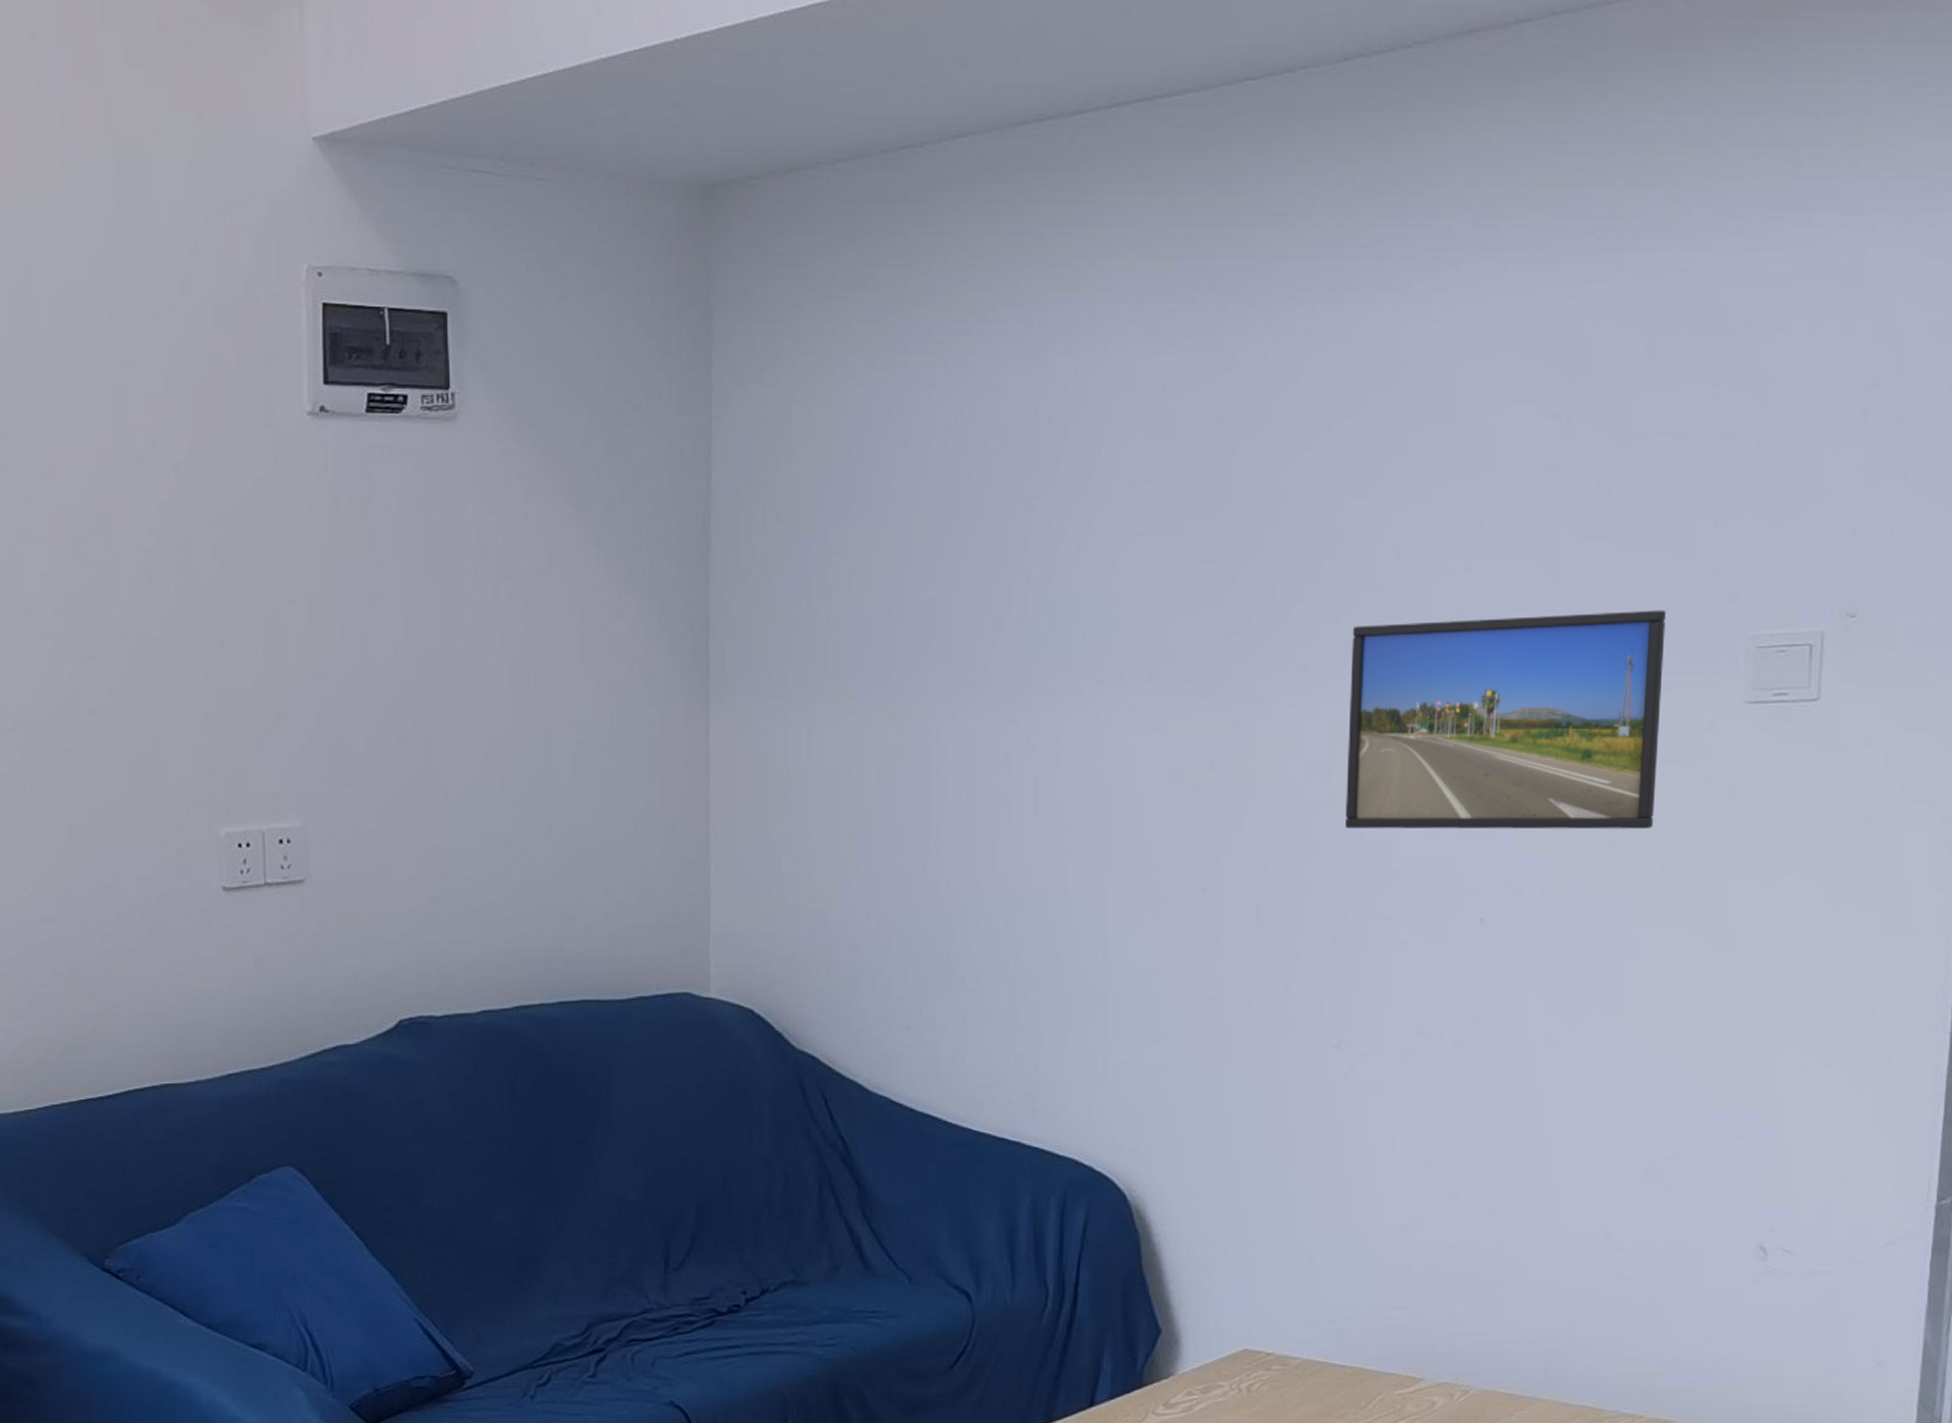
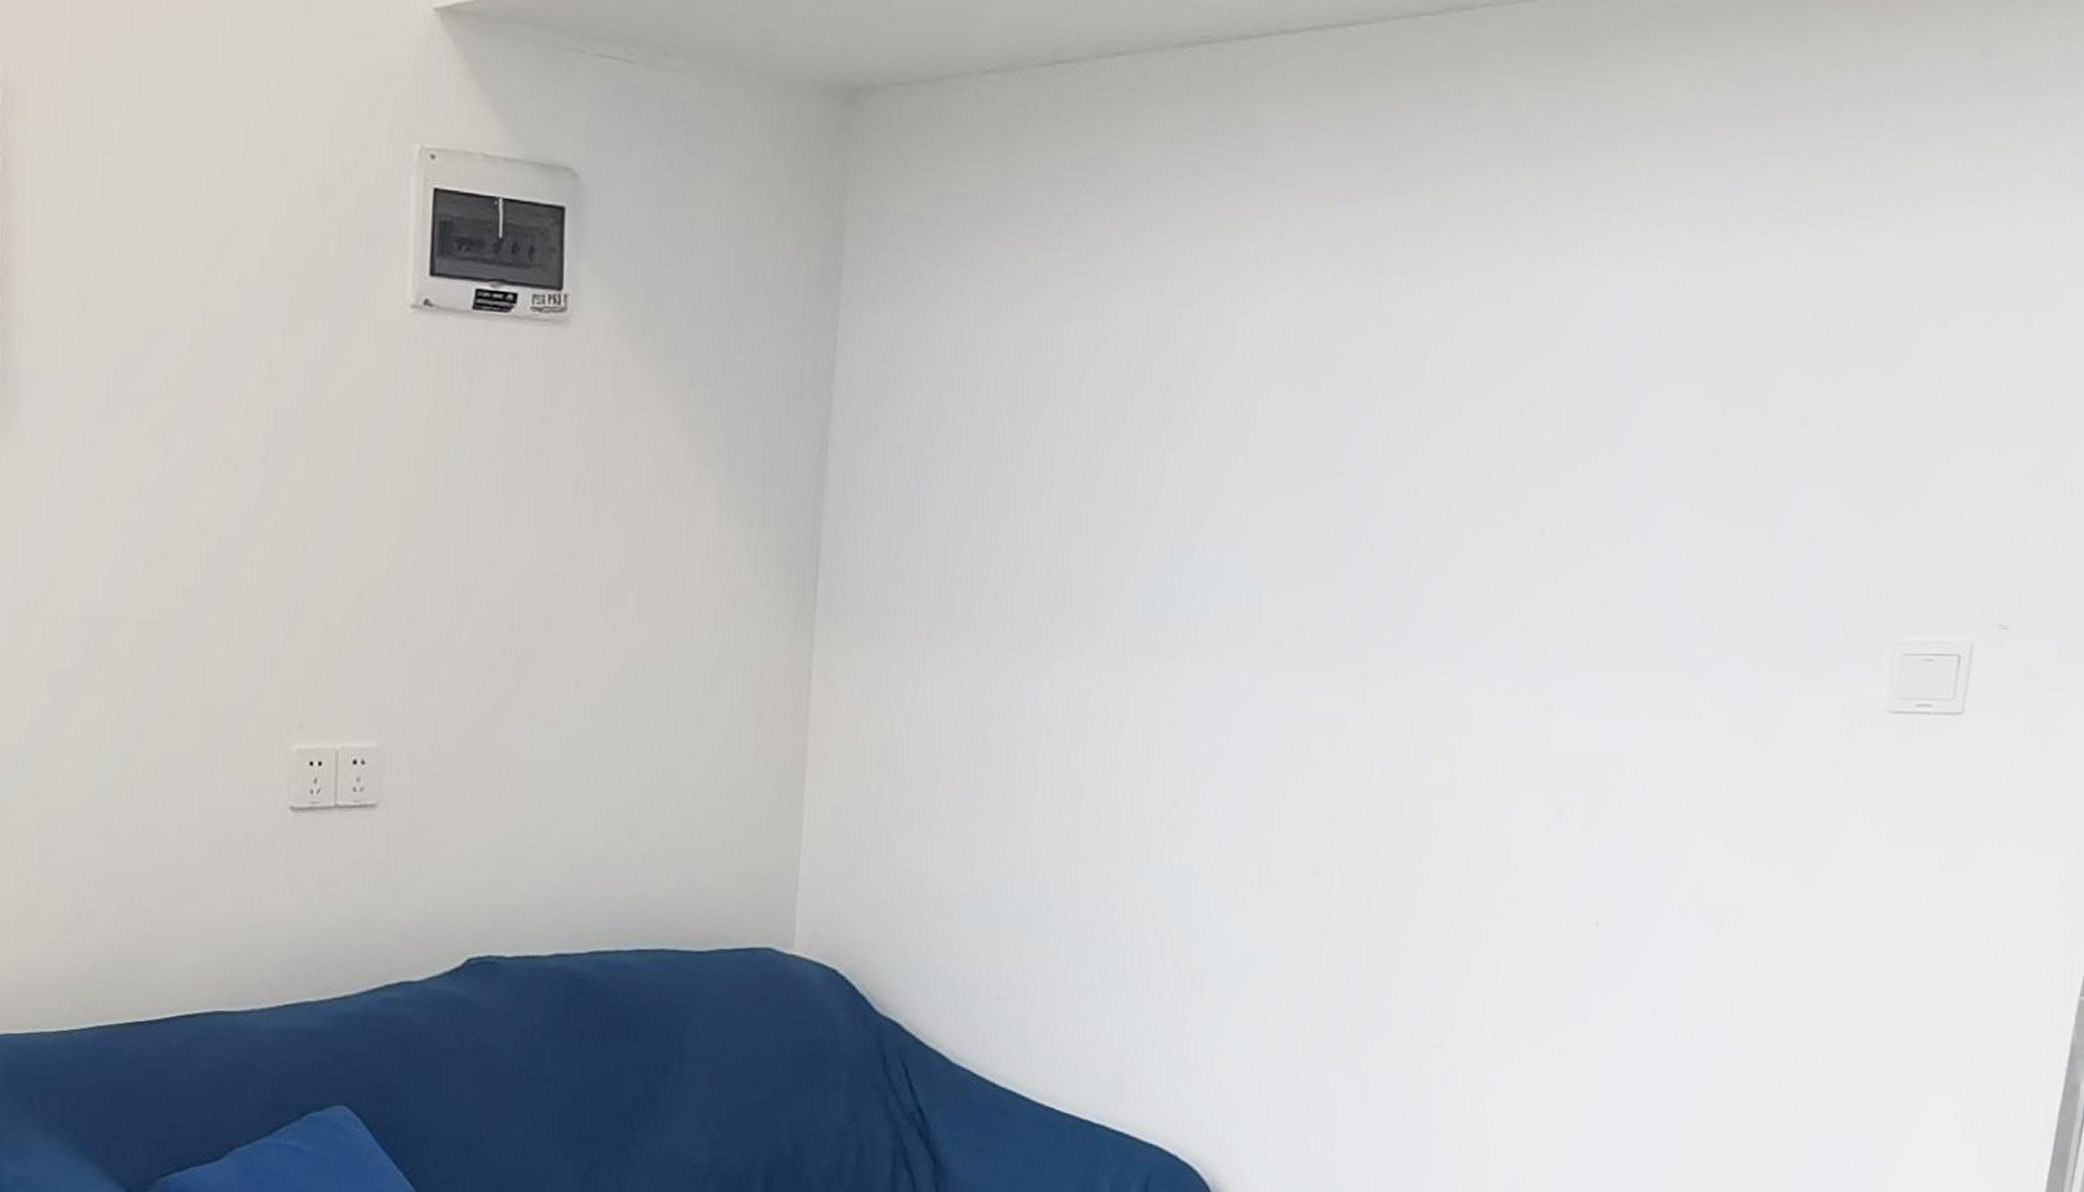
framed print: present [1345,610,1666,830] -> none [1465,605,1813,838]

